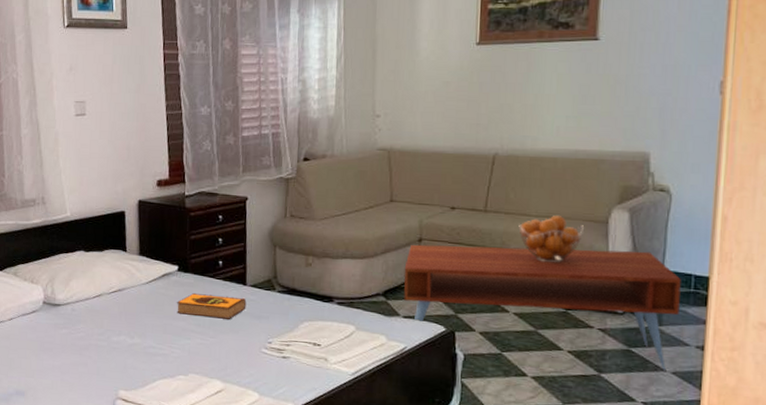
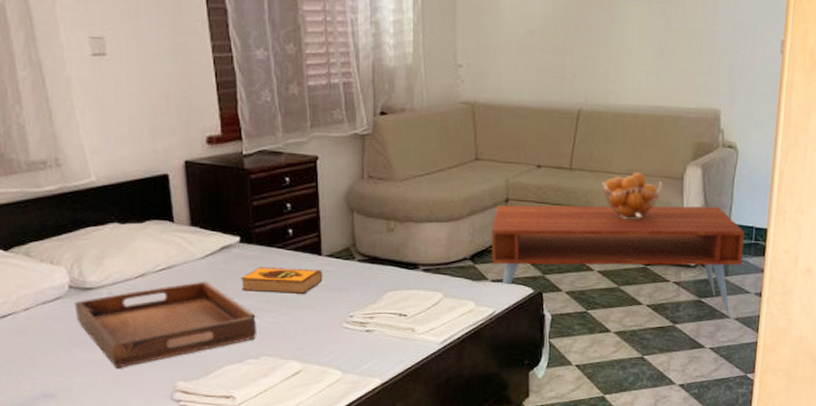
serving tray: none [45,303,188,375] -> present [74,281,257,368]

